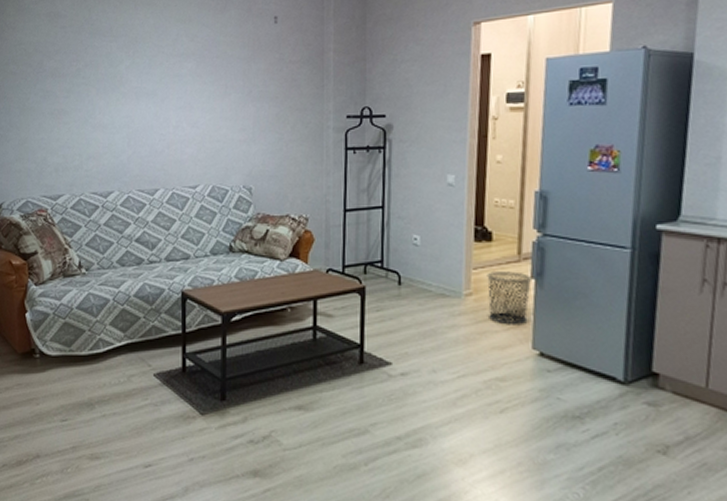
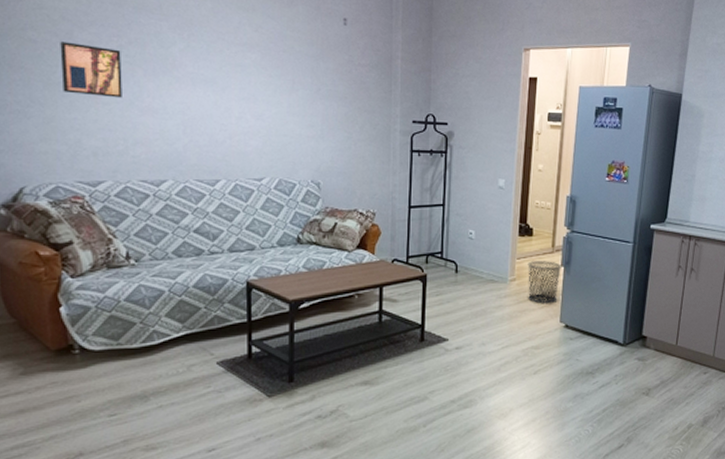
wall art: none [33,70,80,117] -> present [60,41,122,98]

